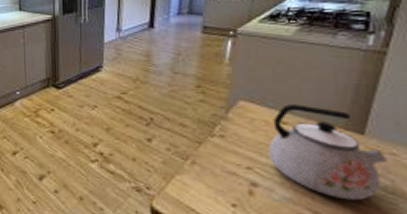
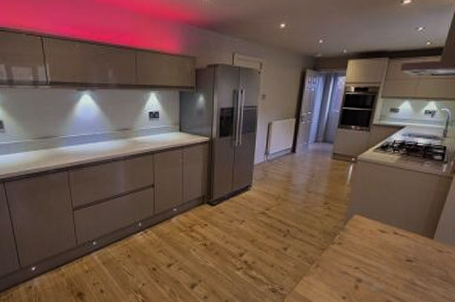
kettle: present [269,104,387,201] -> none [371,217,445,288]

